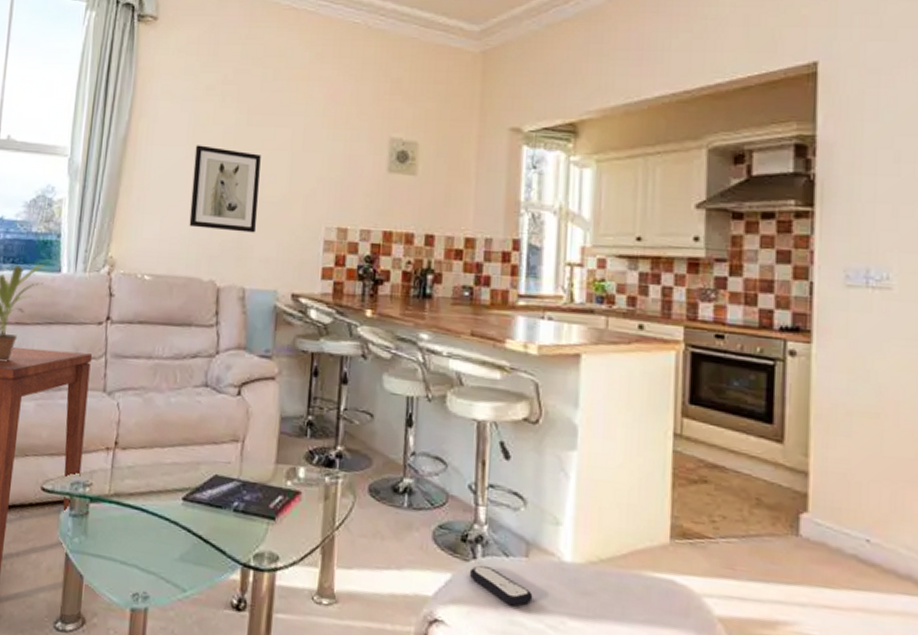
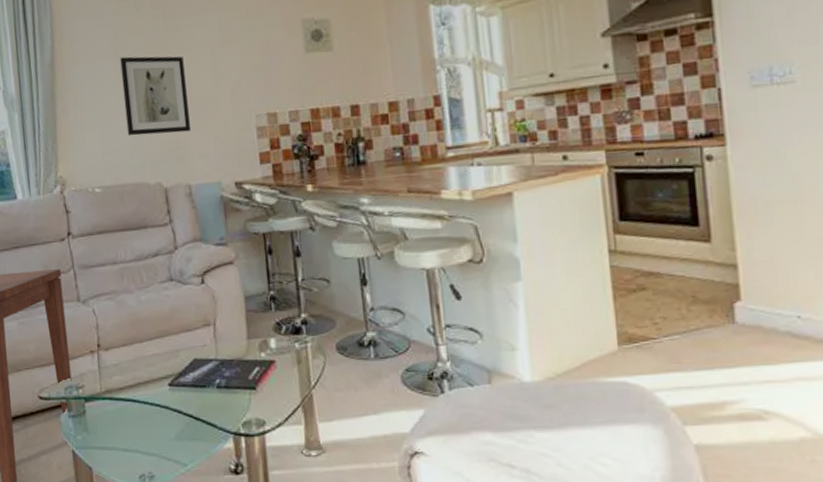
remote control: present [470,565,533,607] -> none [441,397,501,429]

